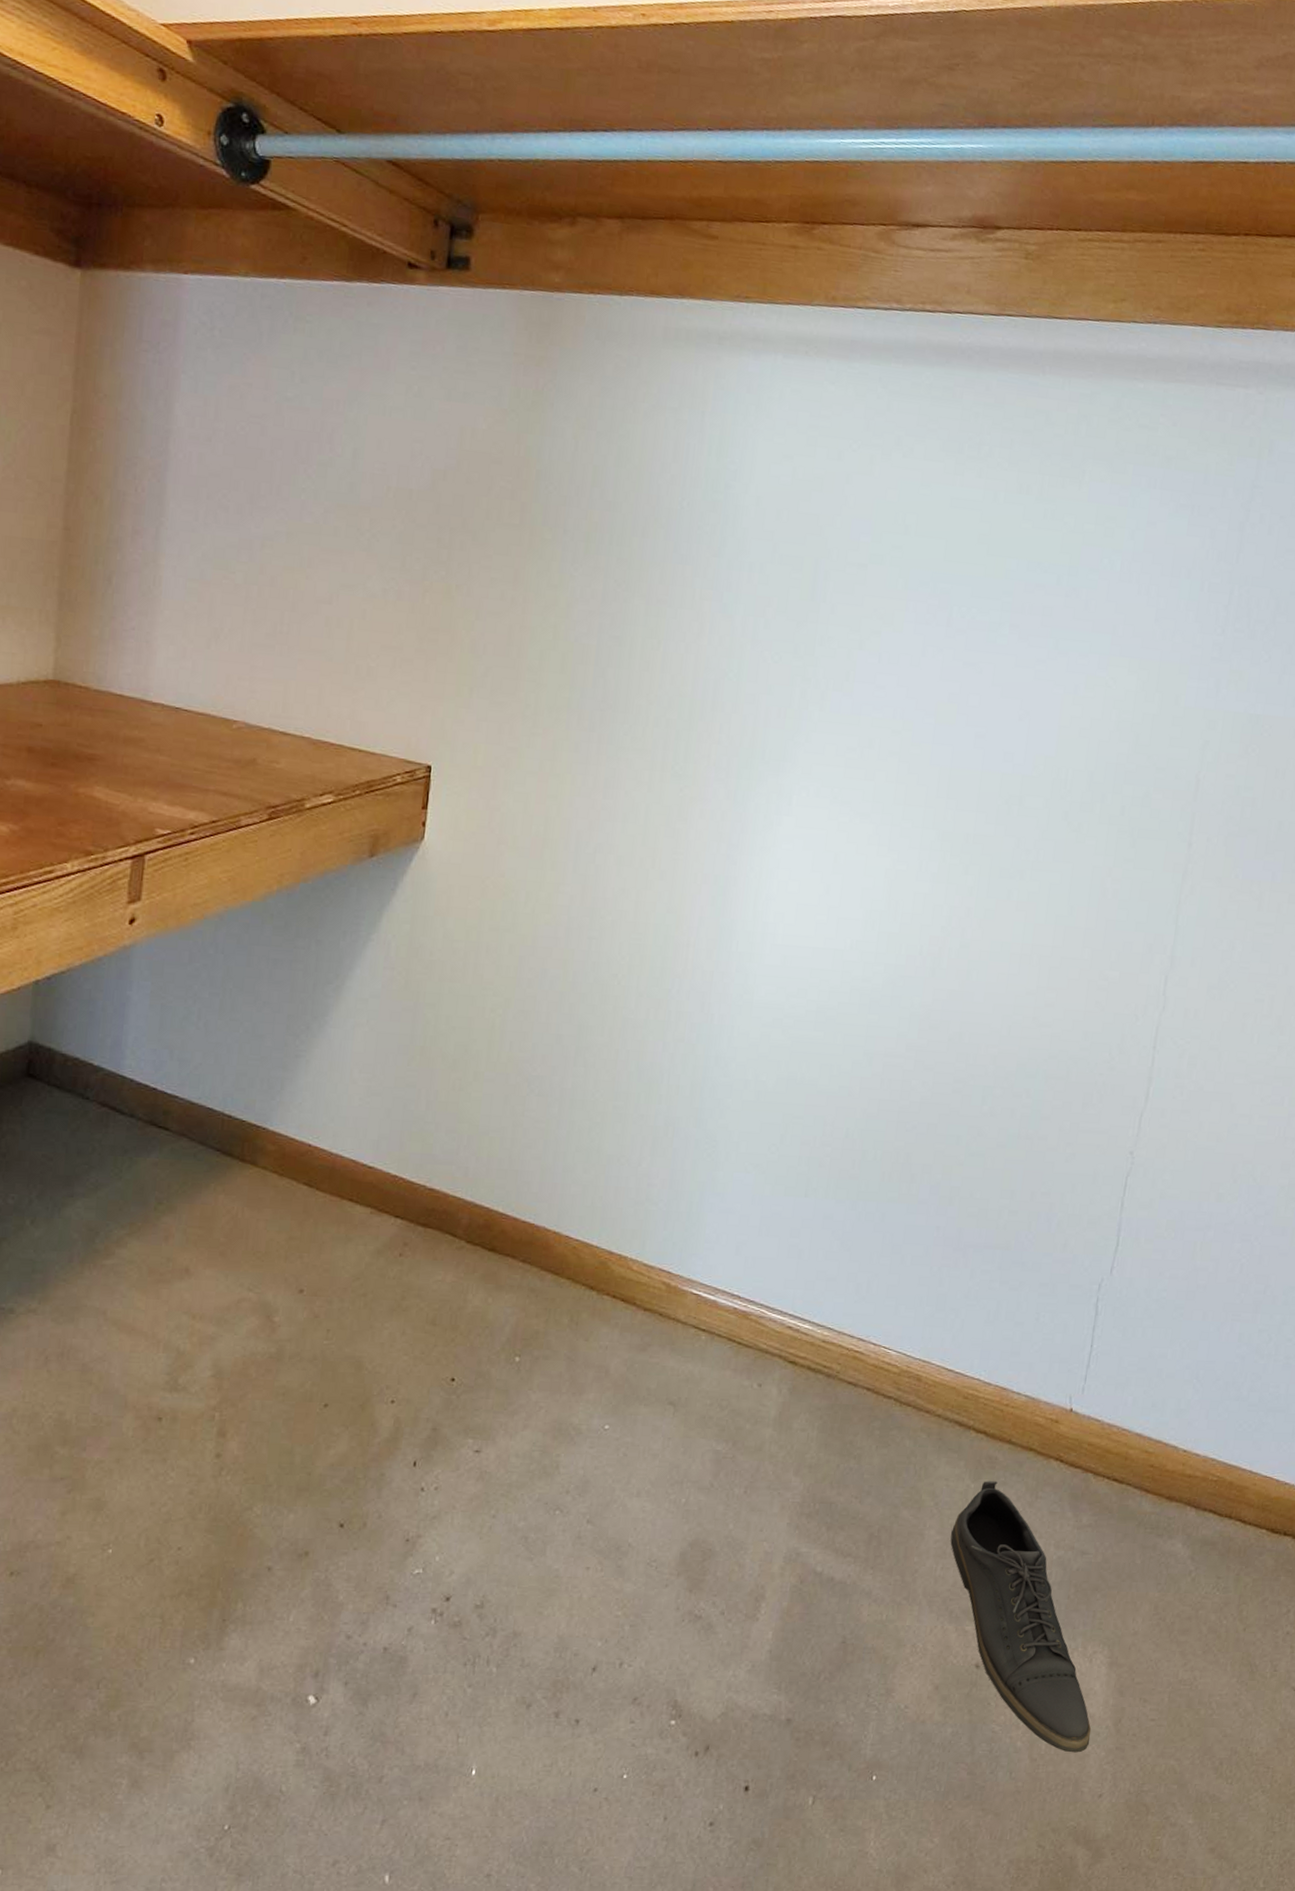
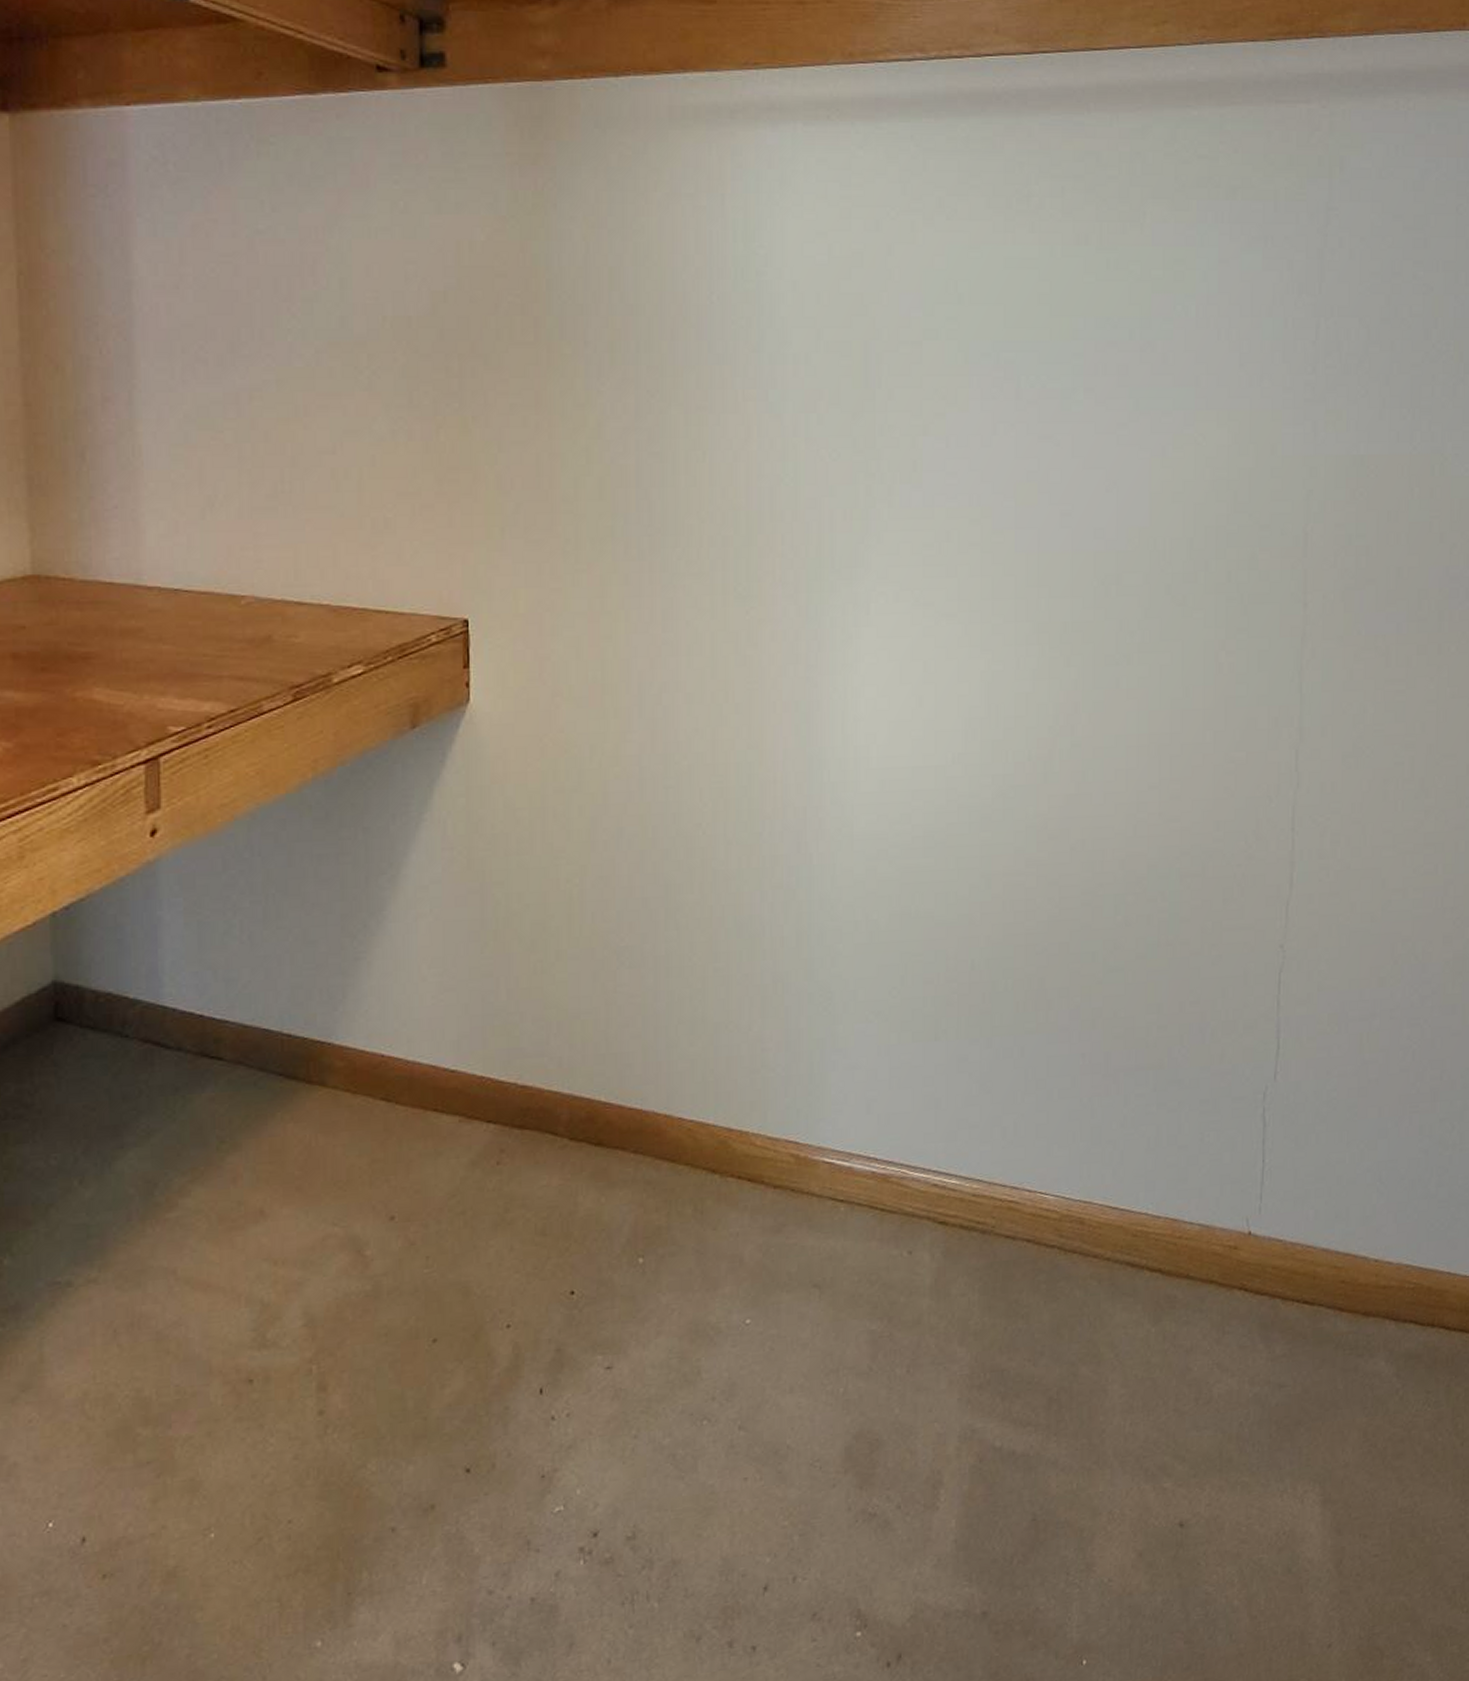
shoe: present [950,1481,1091,1753] -> none [1136,1321,1312,1604]

